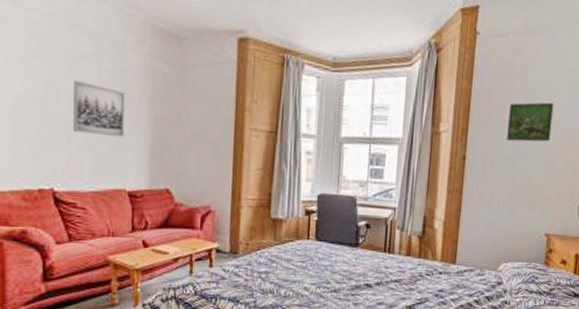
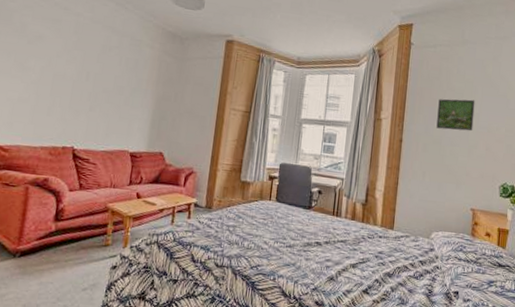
wall art: present [72,81,125,138] -> none [95,66,137,110]

